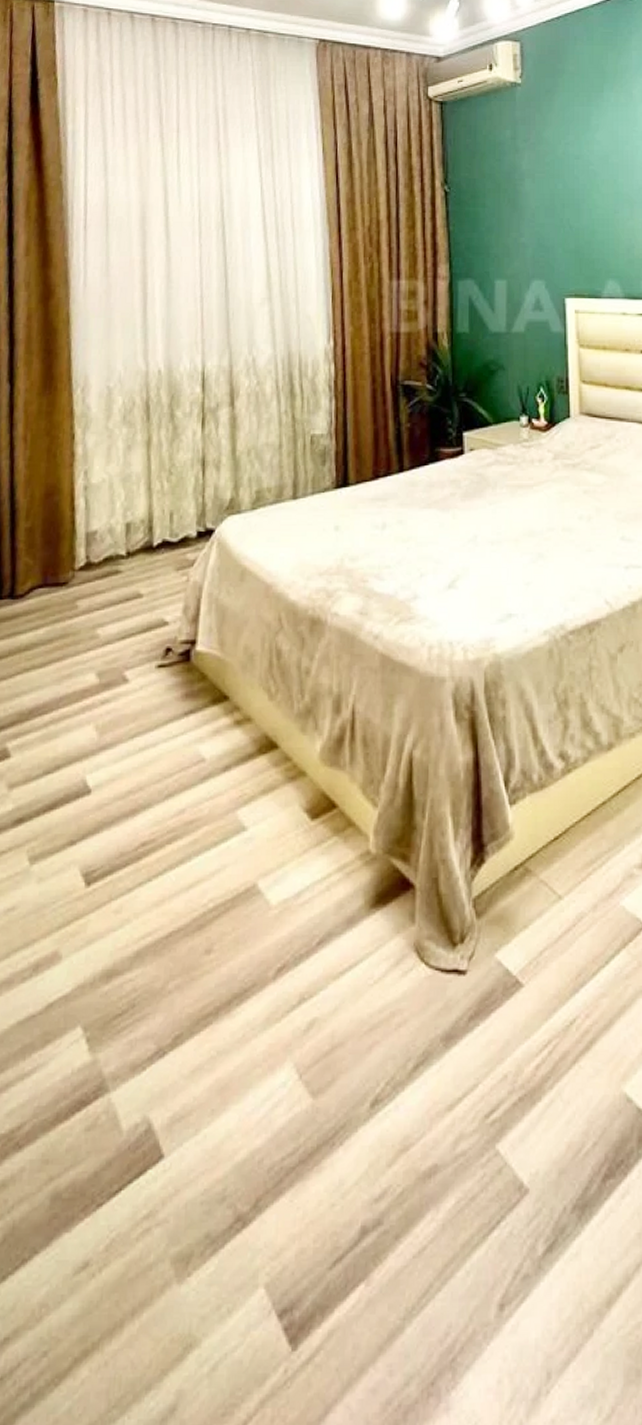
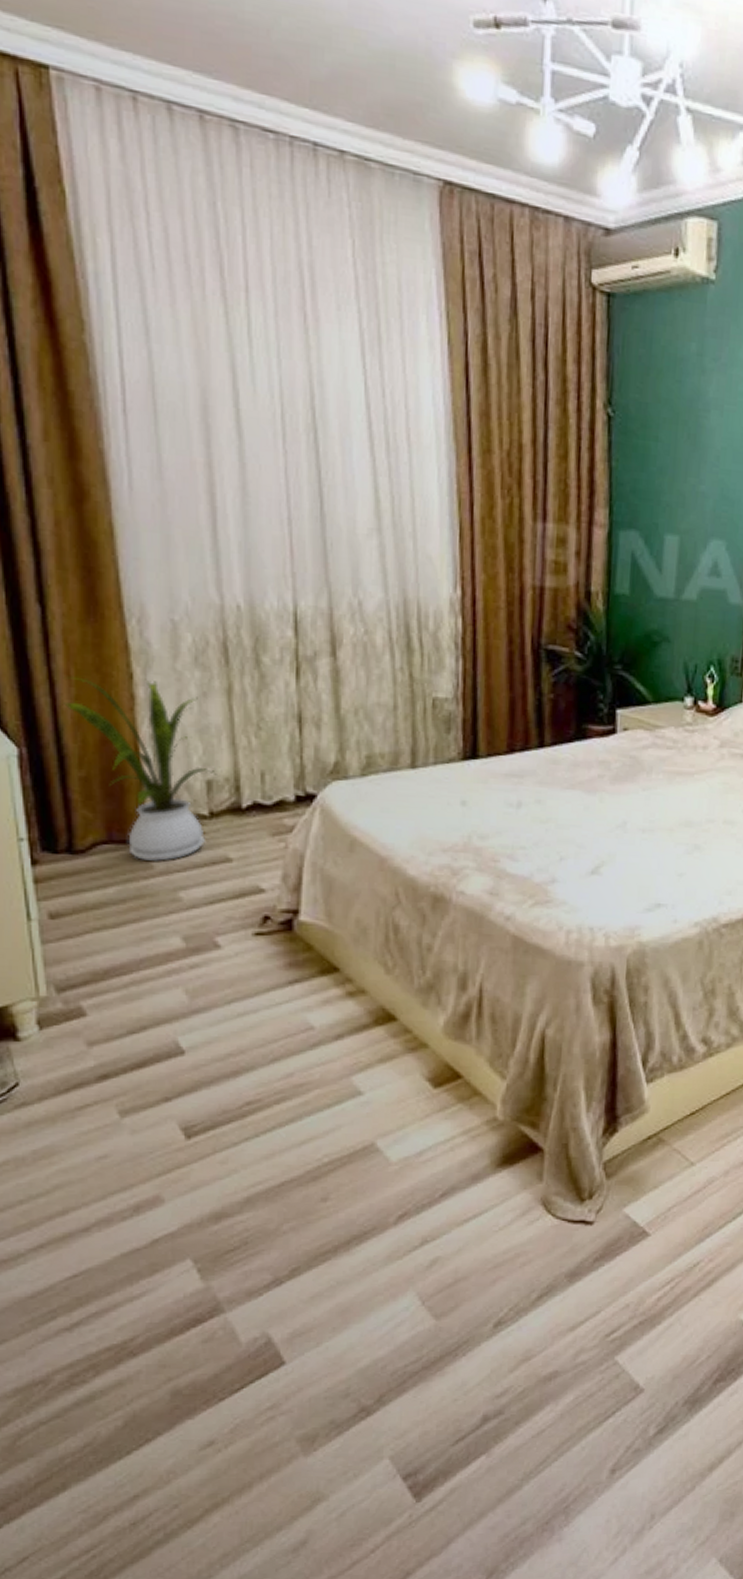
house plant: none [19,439,135,602] -> present [63,676,217,862]

